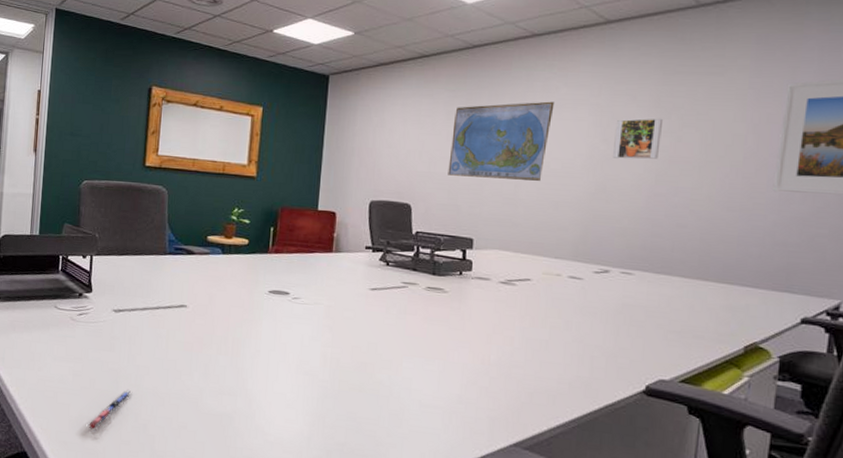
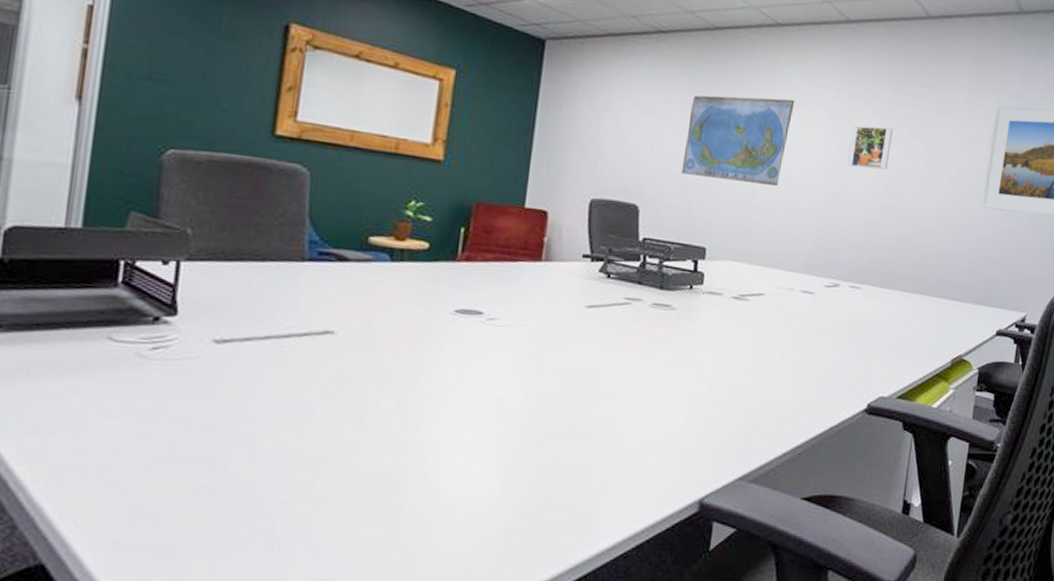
pen: present [87,389,132,430] -> none [161,453,241,517]

